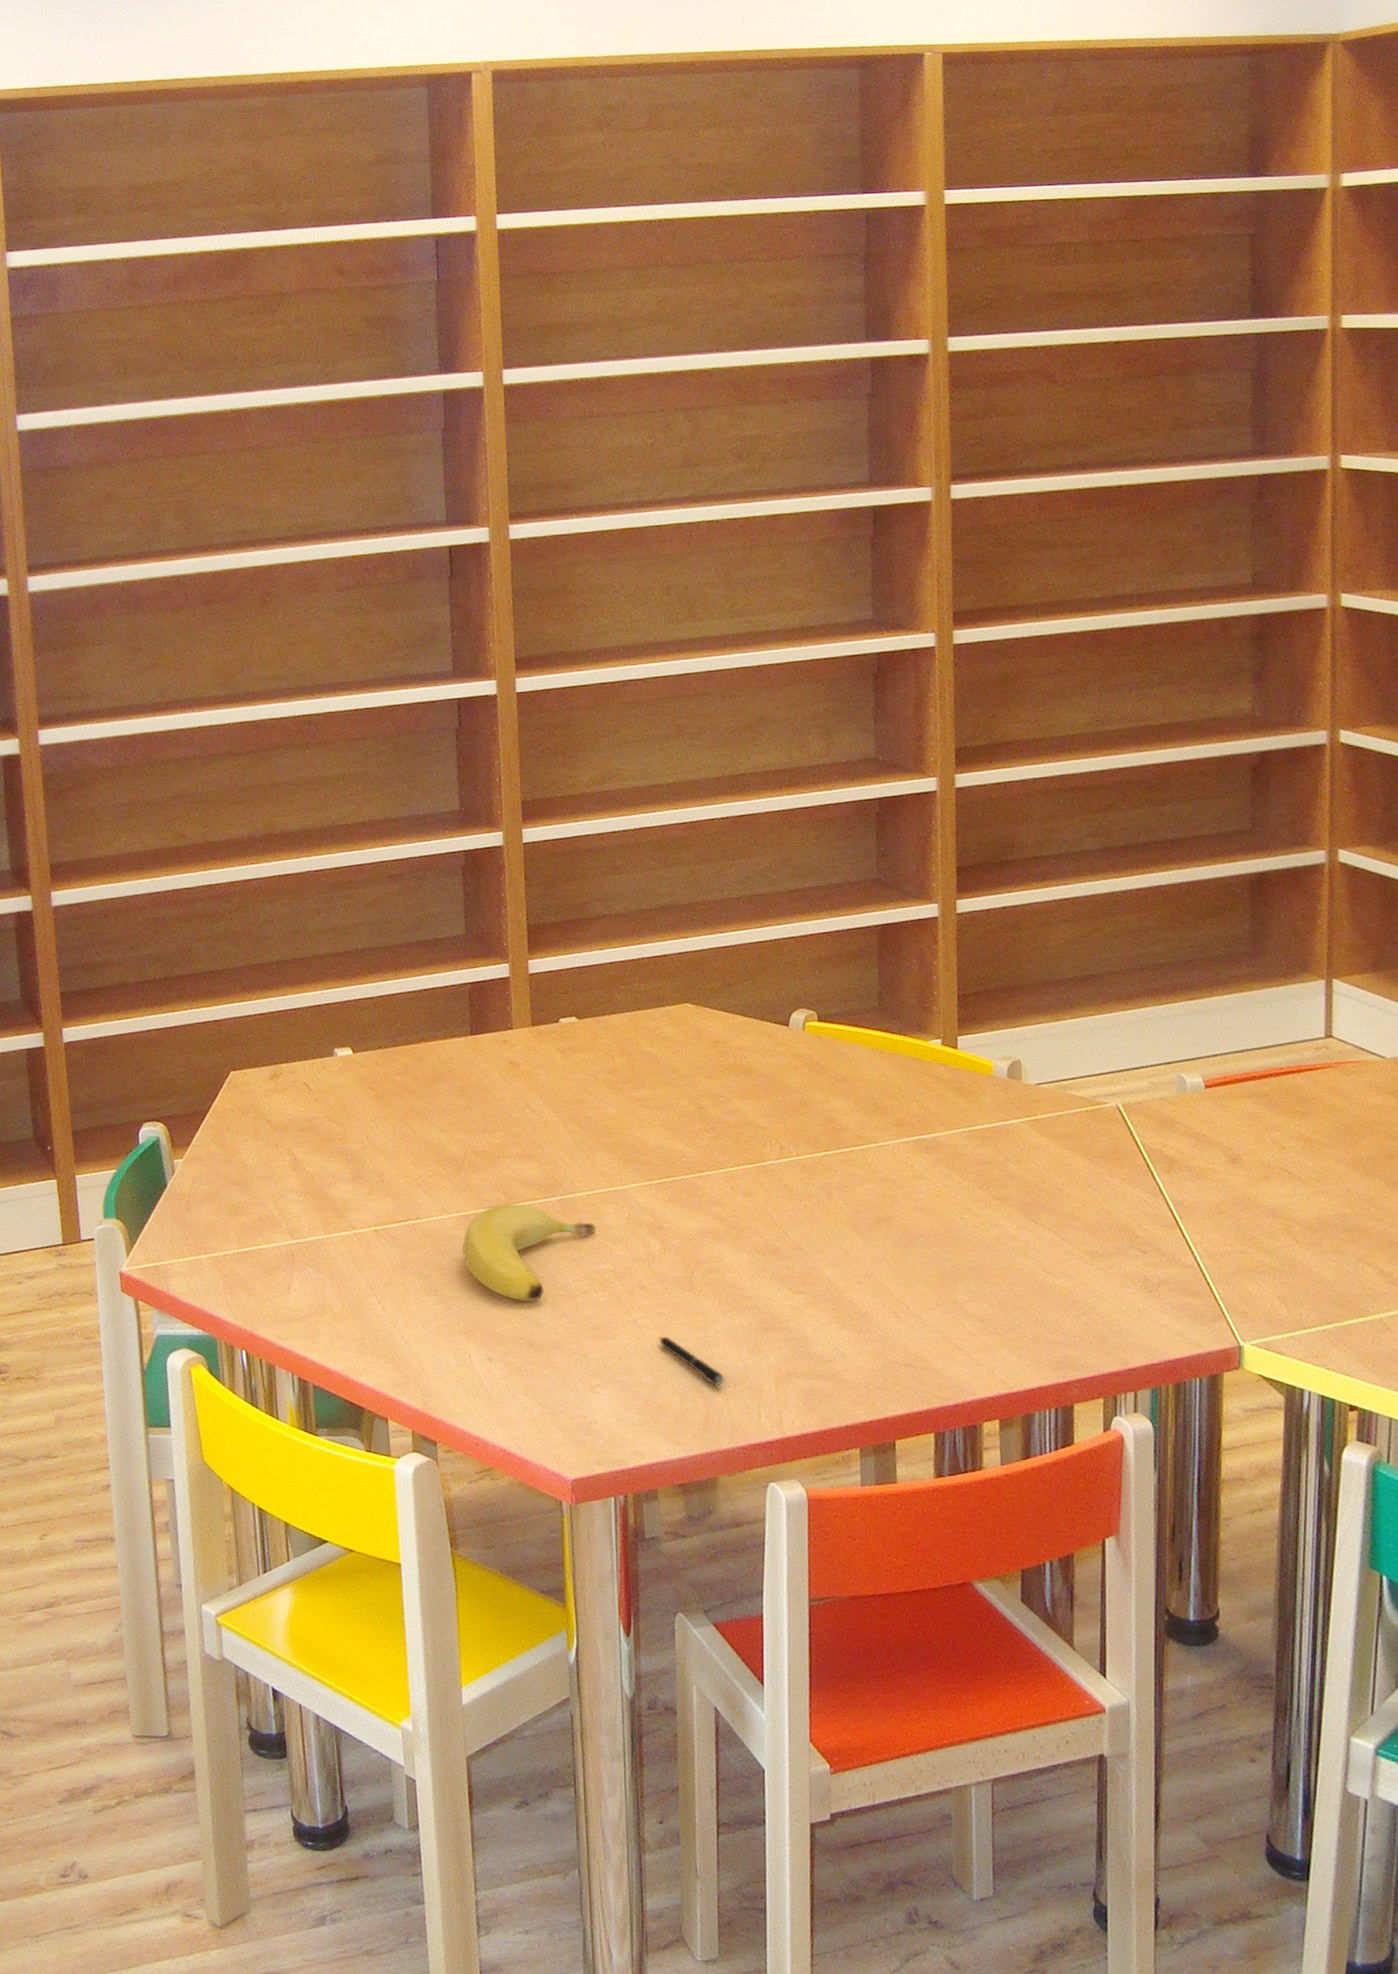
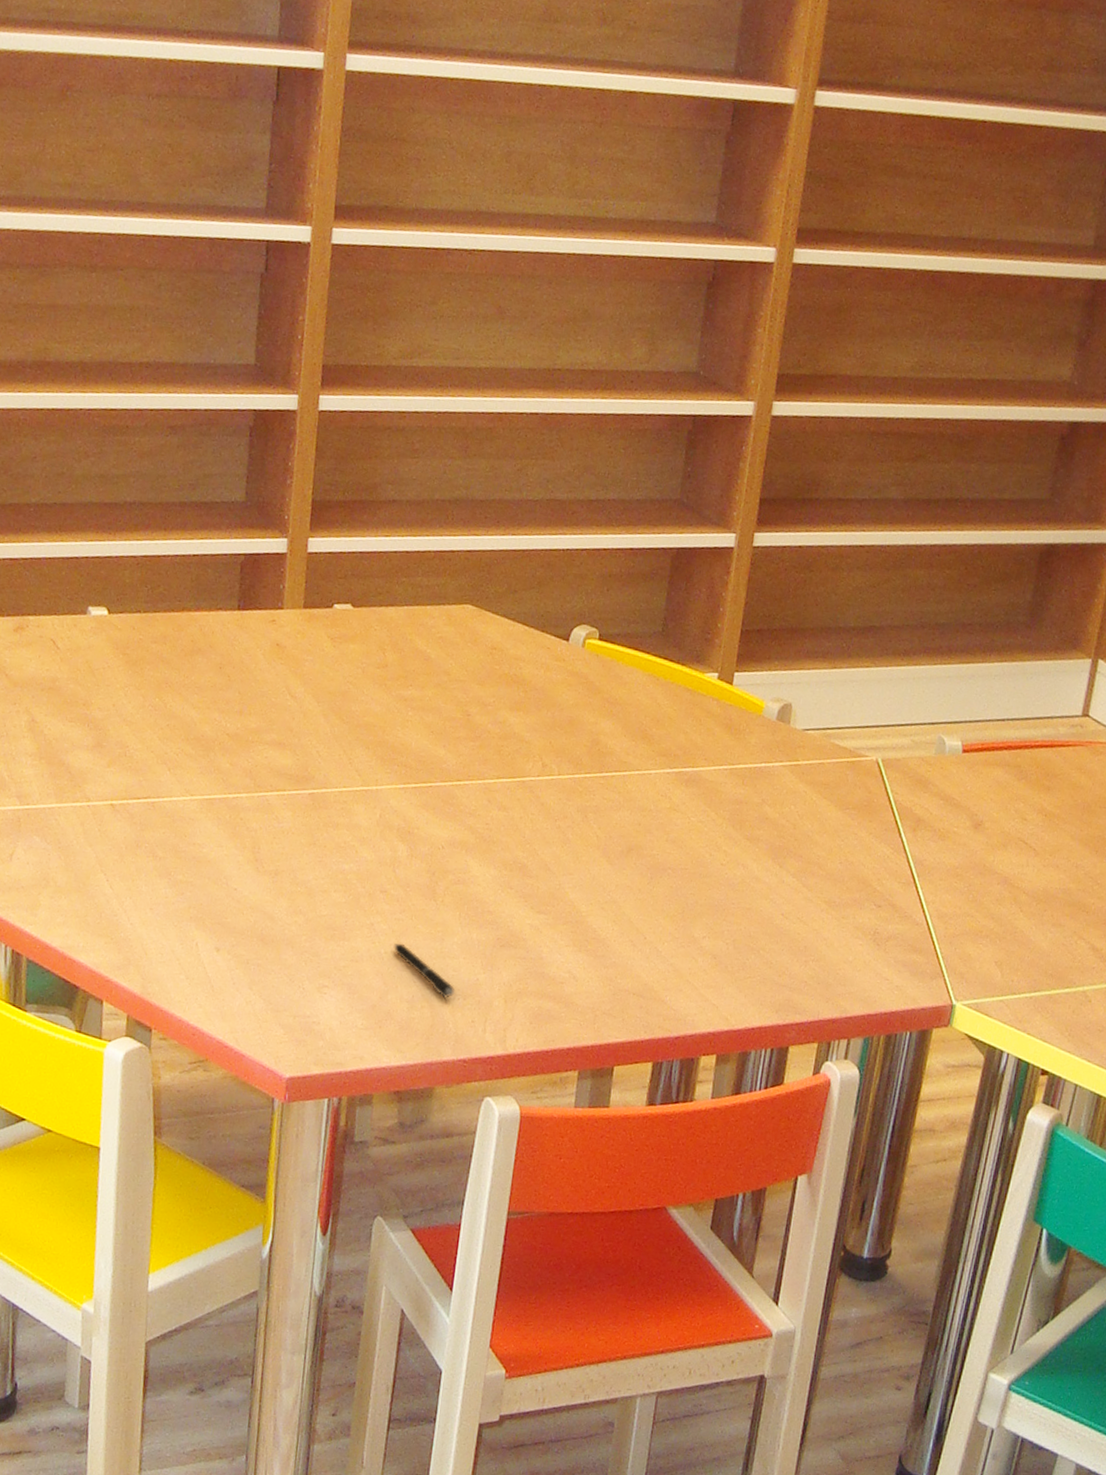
banana: present [461,1203,595,1302] -> none [201,791,344,895]

